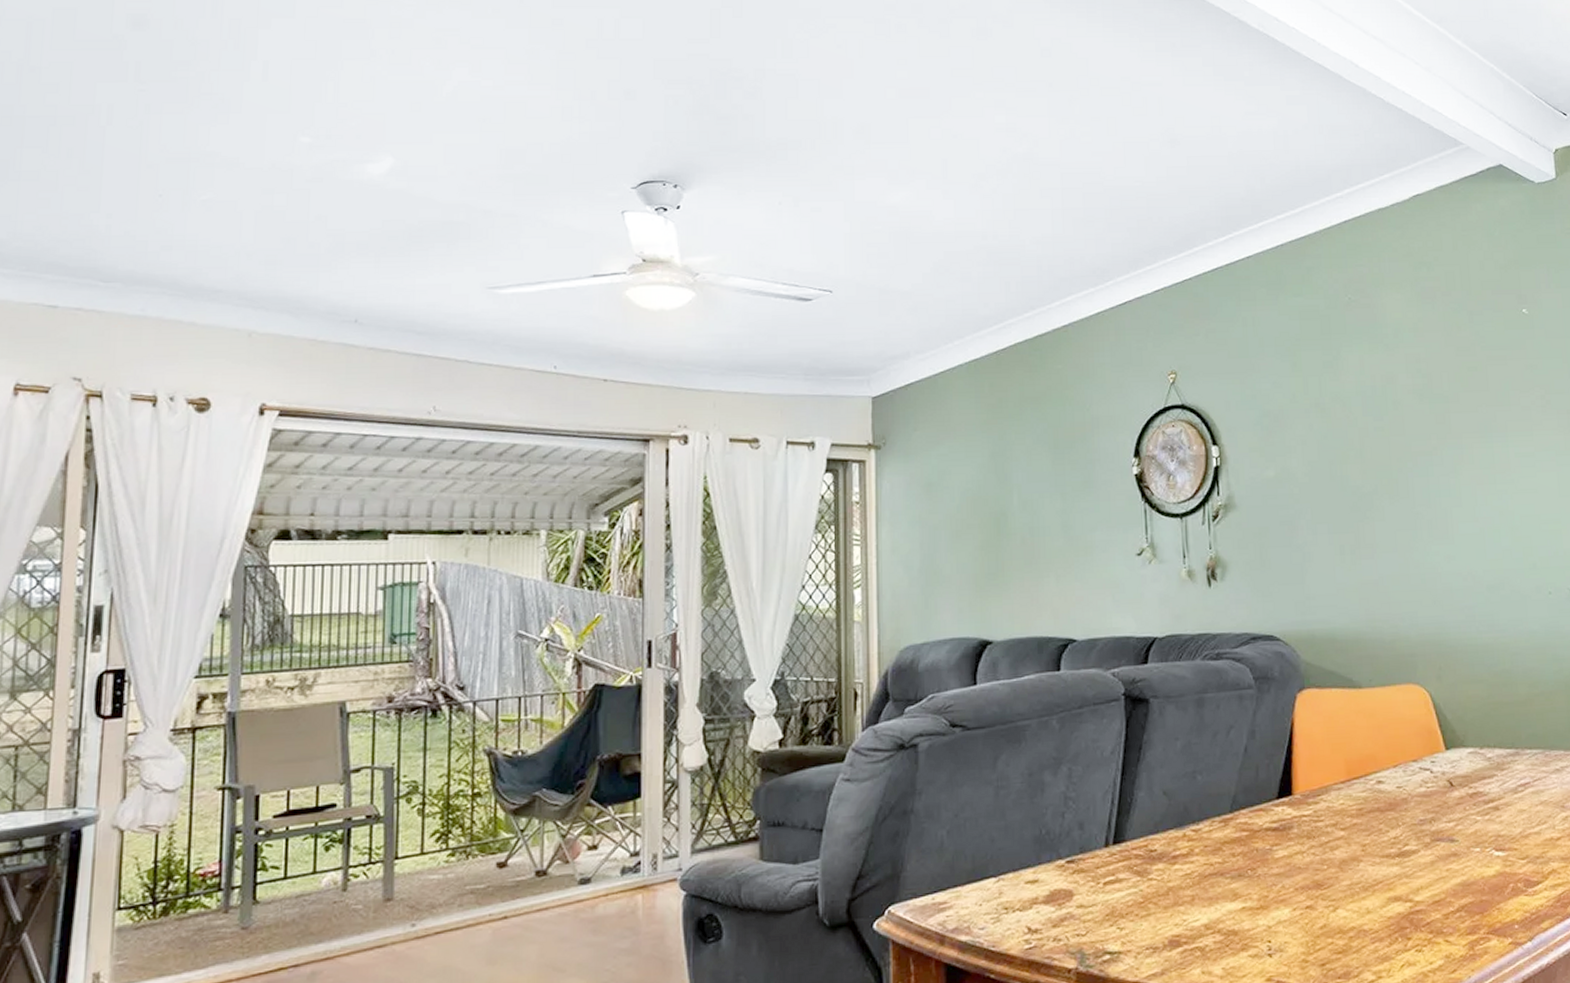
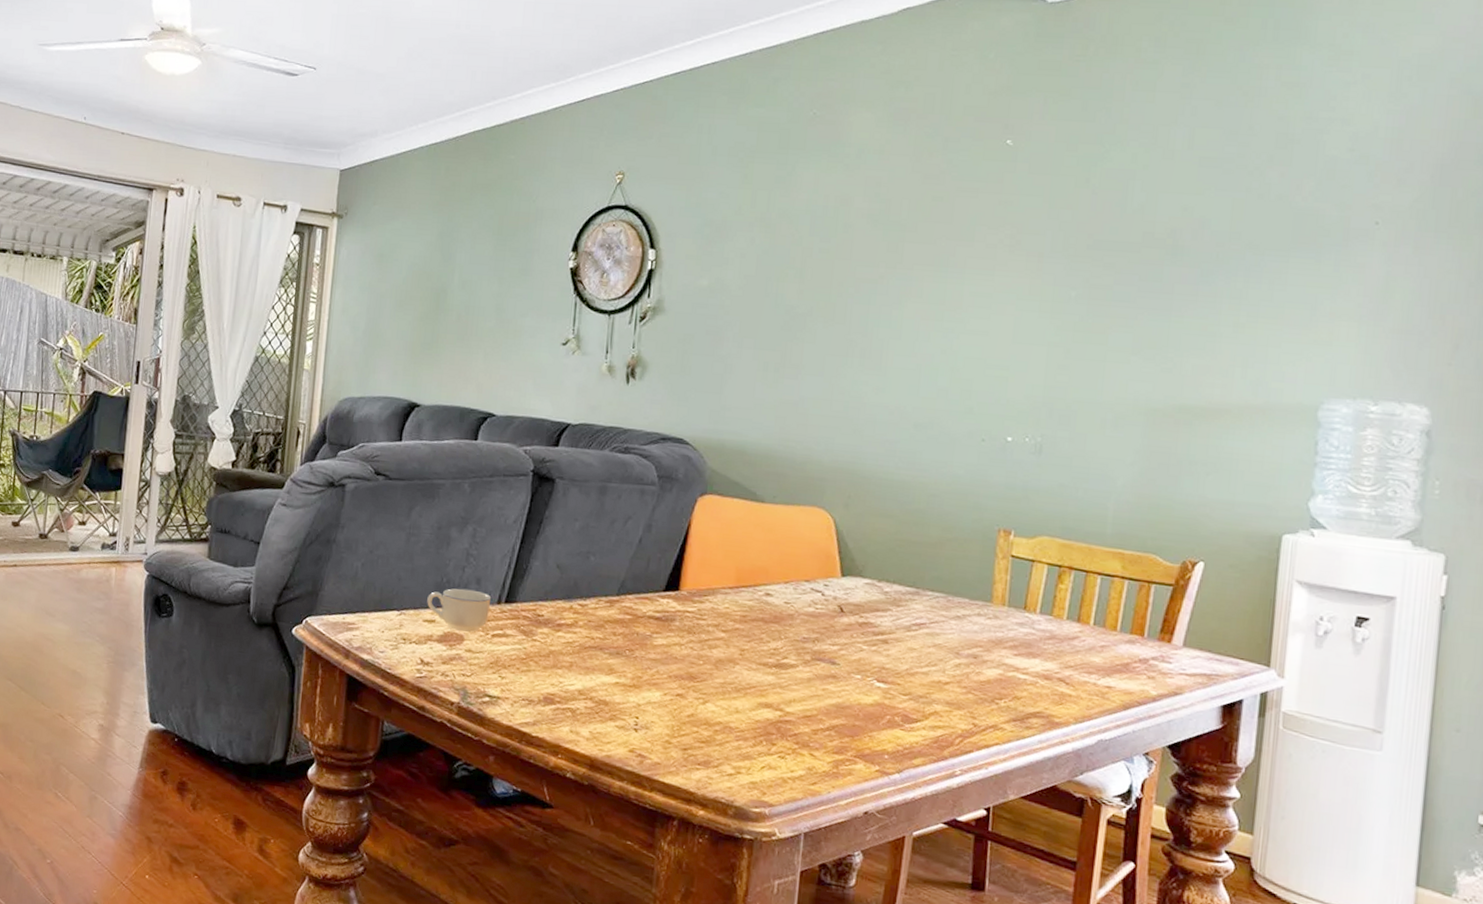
cup: none [1027,836,1098,887] -> present [427,588,492,633]

